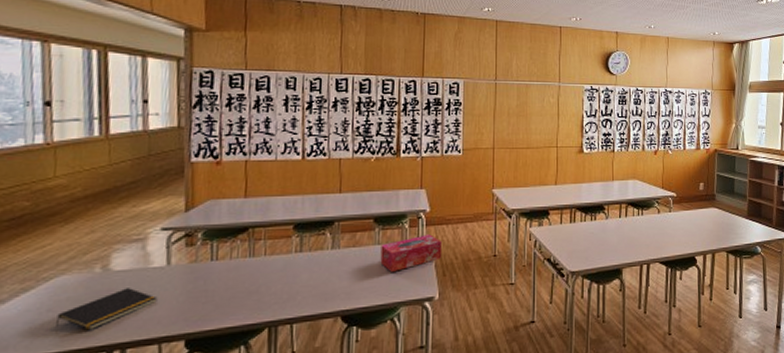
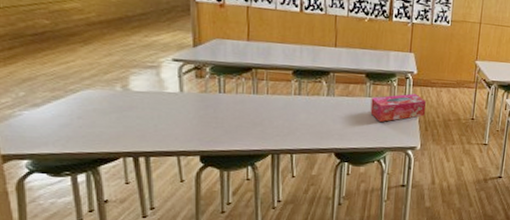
notepad: present [56,288,158,329] -> none [87,107,174,138]

